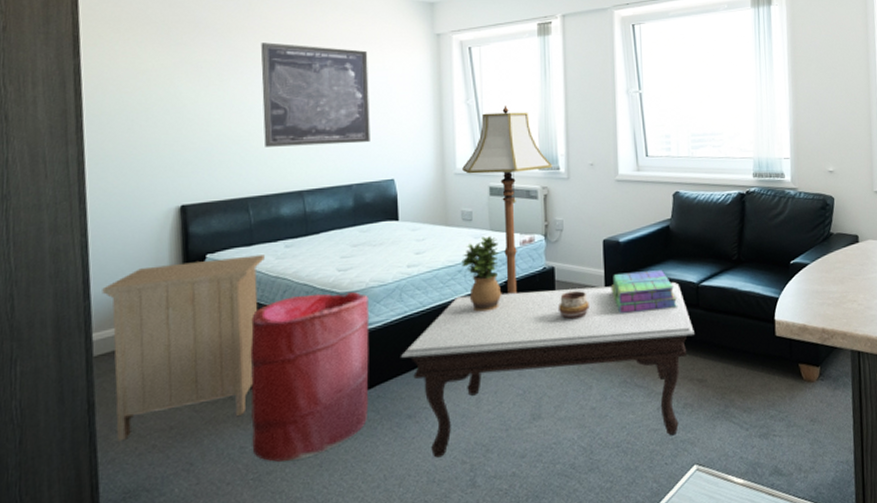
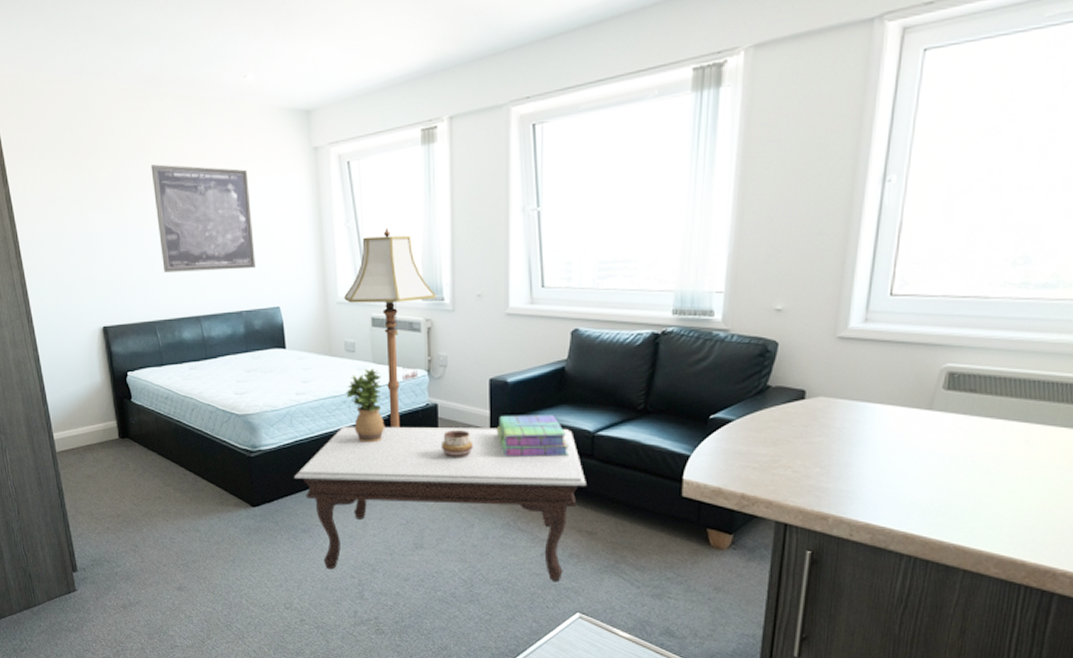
nightstand: present [102,255,265,442] -> none [55,375,175,521]
laundry hamper: present [250,292,370,462] -> none [168,414,269,554]

